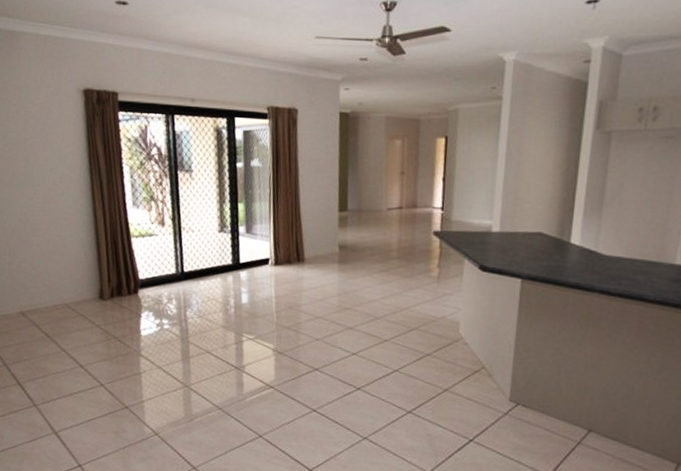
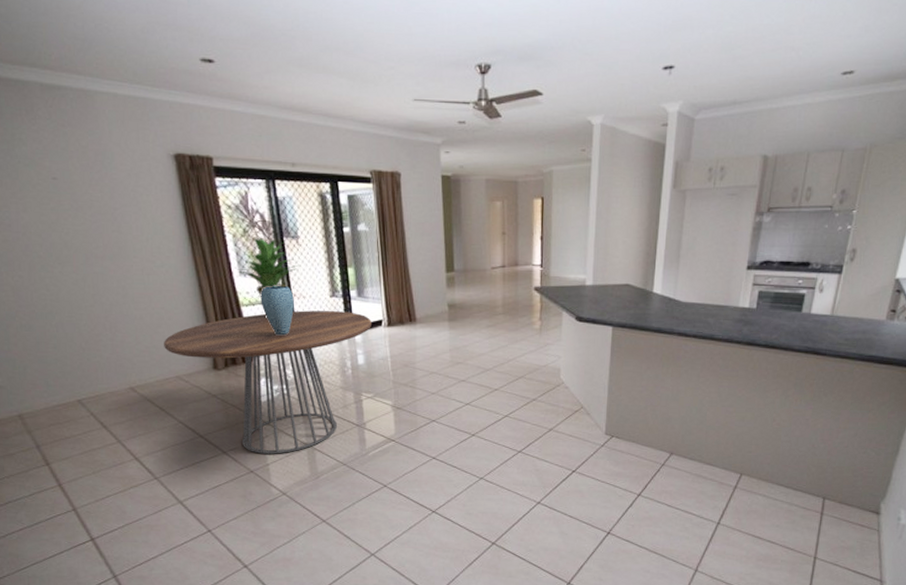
dining table: none [56,244,258,392] -> present [164,310,371,454]
potted plant: none [131,171,191,252] -> present [238,238,300,319]
vase: none [150,218,183,269] -> present [260,285,294,336]

